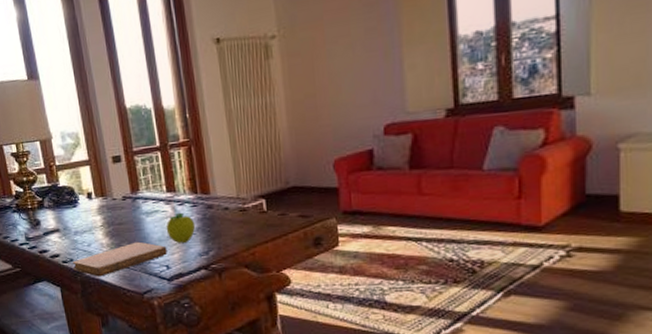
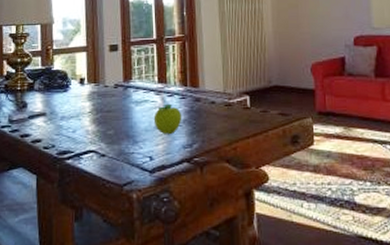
notebook: present [73,241,167,277] -> none [54,130,152,166]

